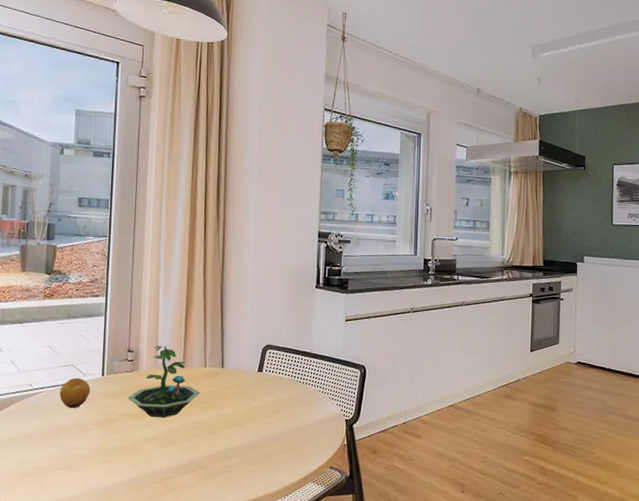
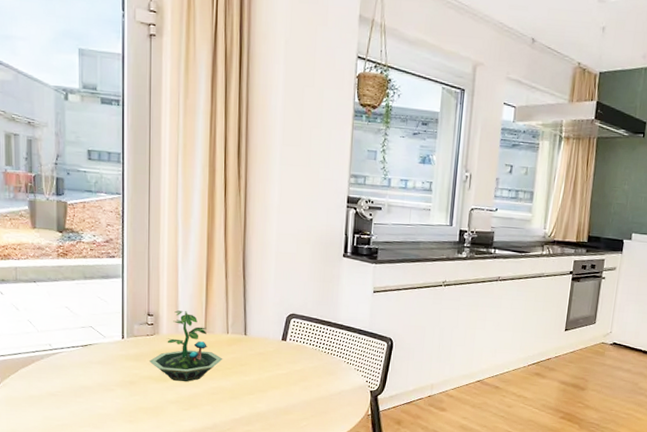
fruit: present [59,377,91,409] -> none [80,339,111,370]

